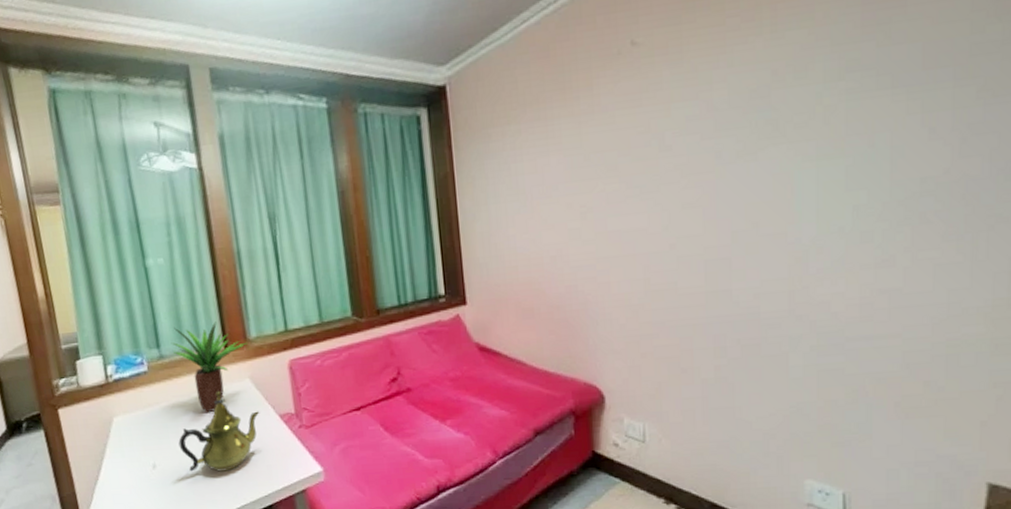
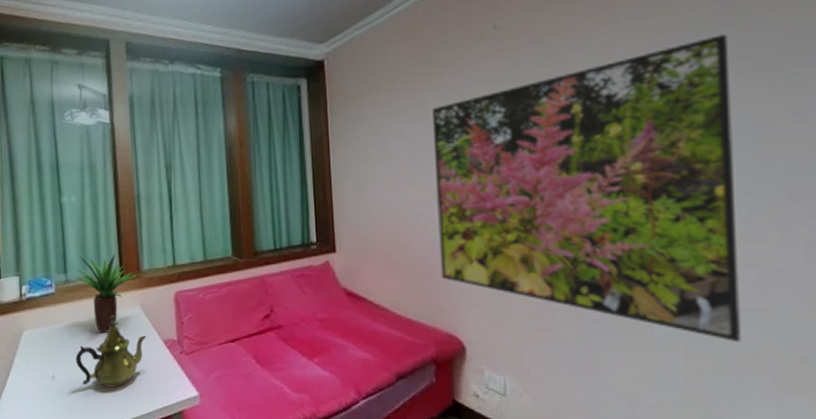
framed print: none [567,47,870,370] -> present [433,34,741,342]

